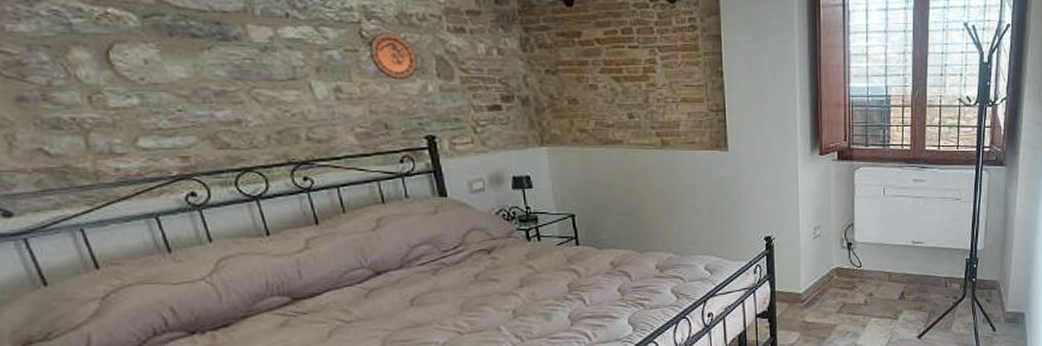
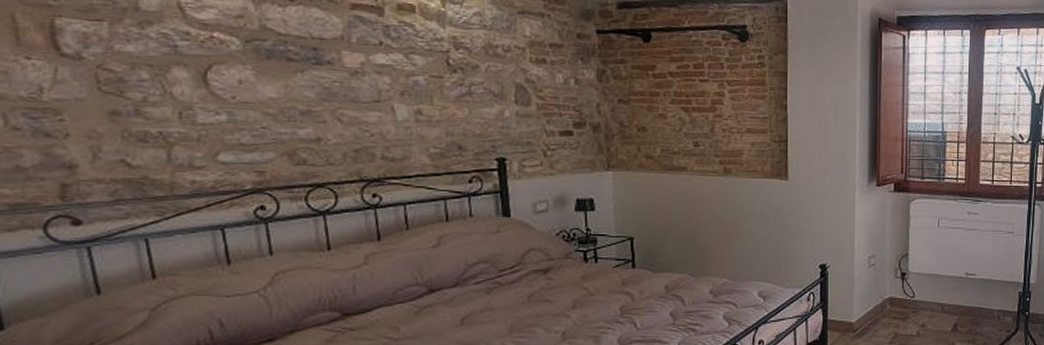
decorative plate: present [369,32,417,80] -> none [453,61,497,105]

